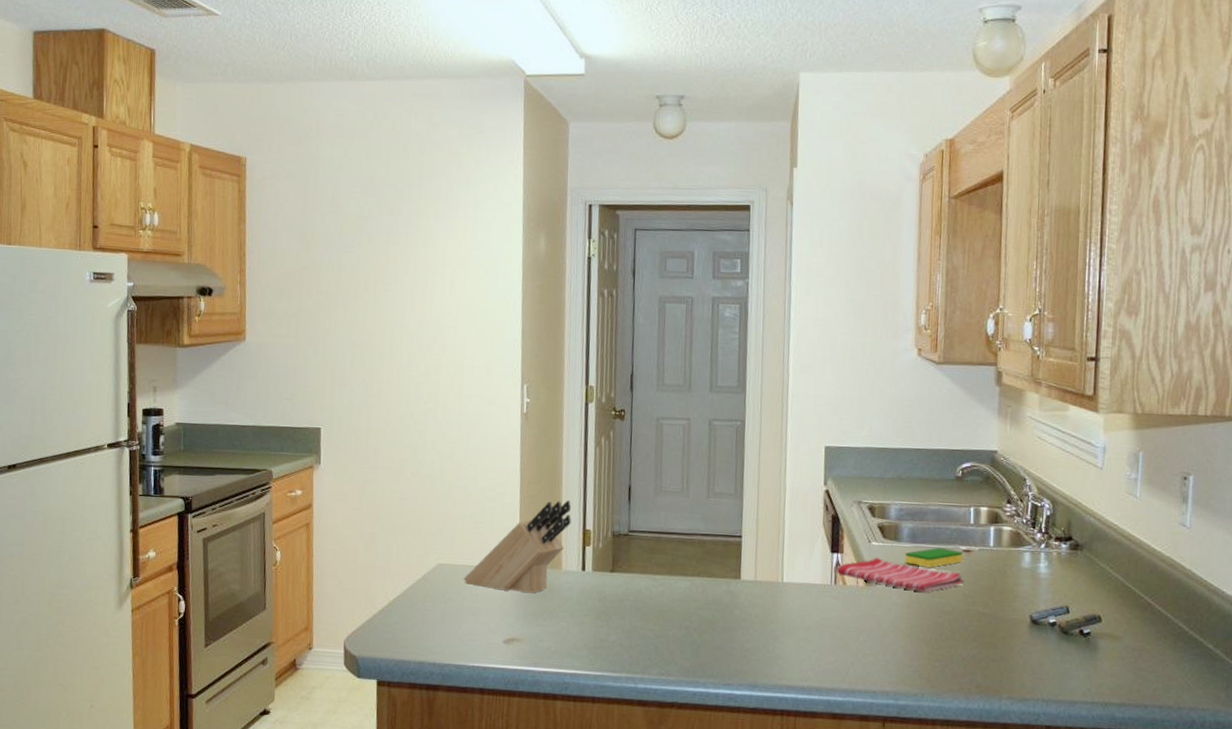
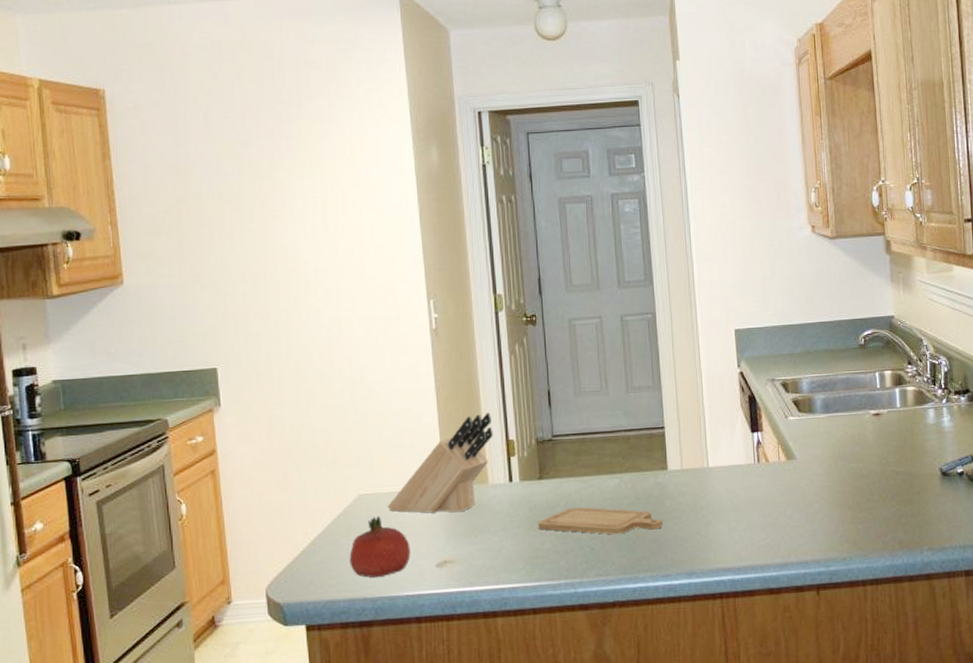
fruit: none [423,586,481,645] -> present [349,515,411,578]
chopping board: none [605,603,731,637] -> present [538,507,664,535]
dish towel: present [836,557,965,592] -> none [758,431,878,459]
dish sponge: present [904,547,963,568] -> none [820,414,873,435]

